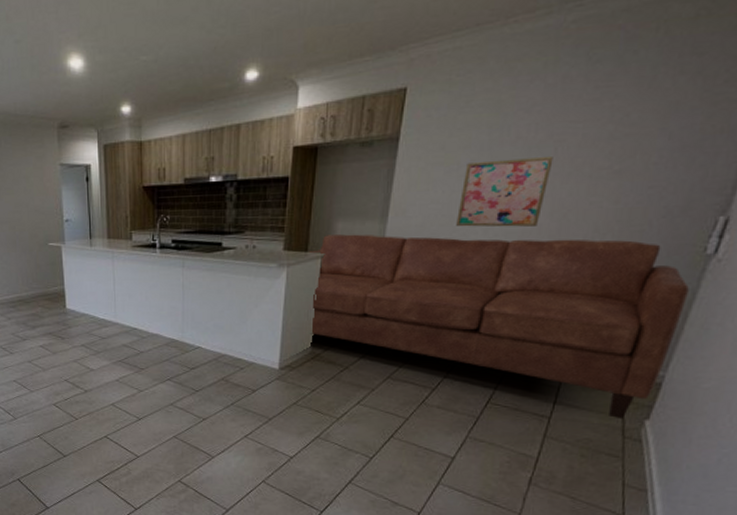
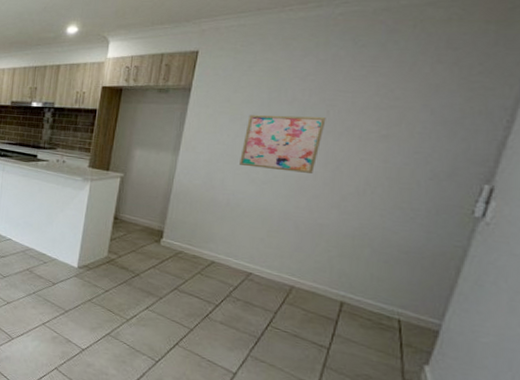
sofa: present [309,234,689,420] -> none [106,159,460,361]

